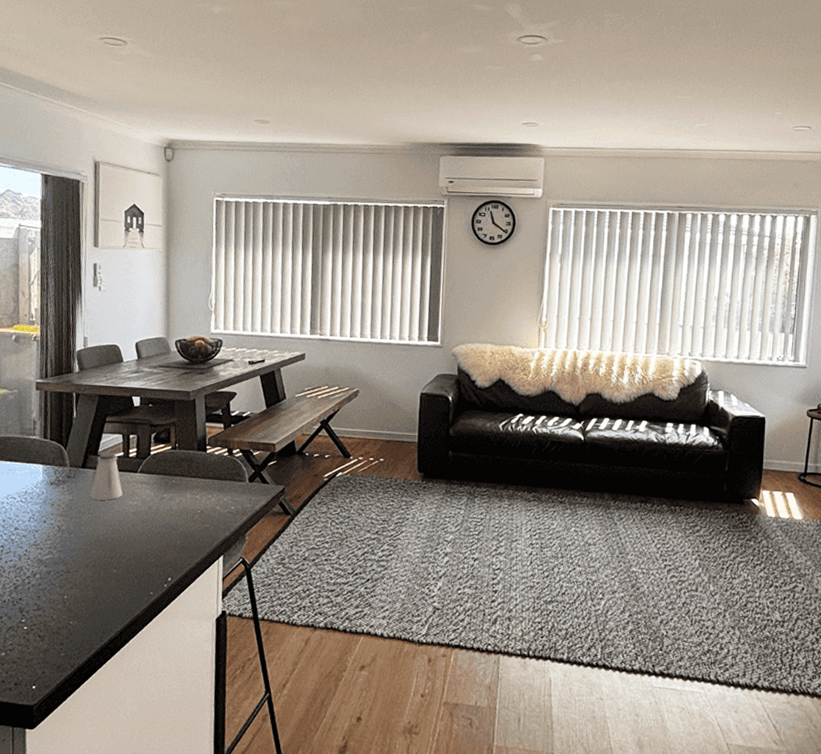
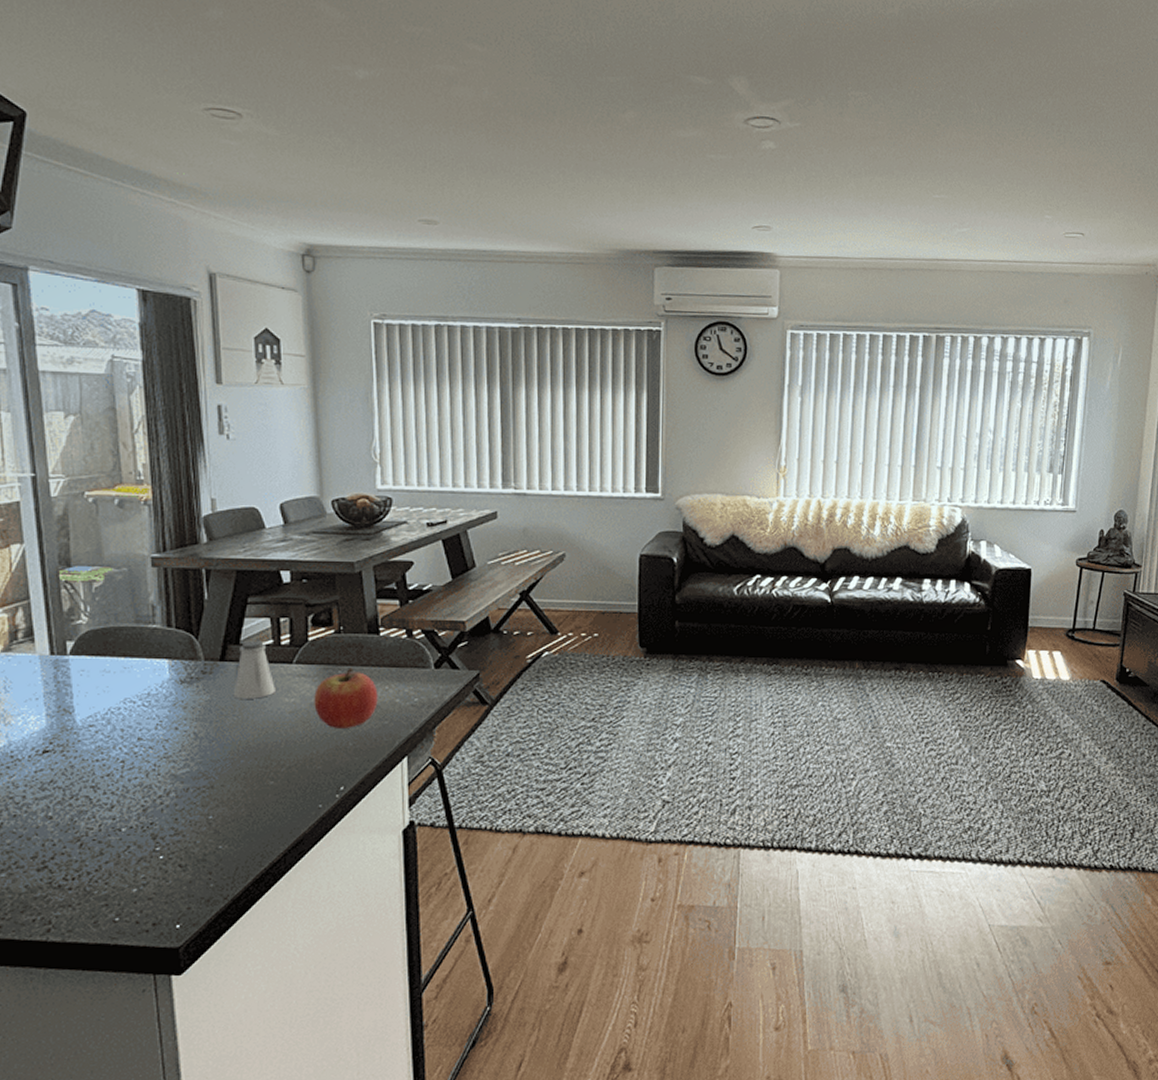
apple: none [151,478,203,529] -> present [314,668,378,728]

